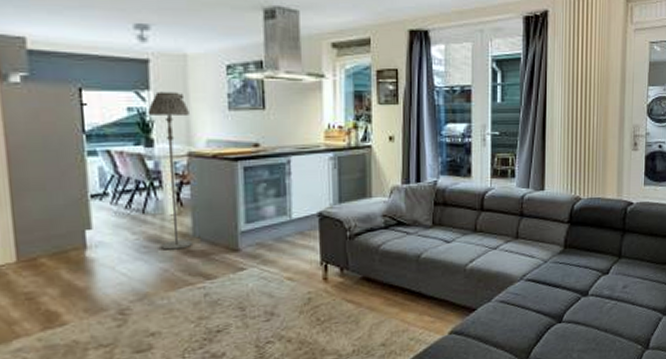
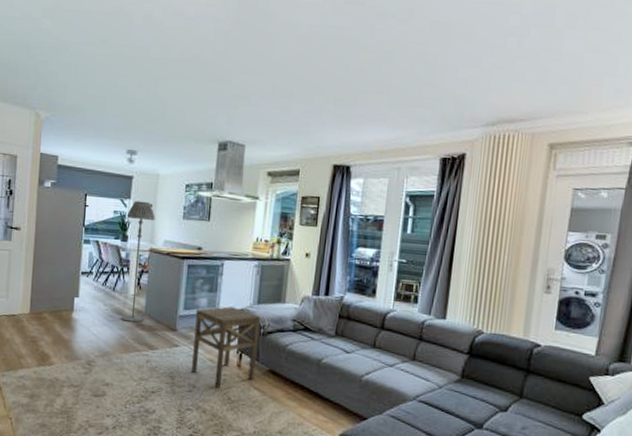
side table: none [261,211,346,311] -> present [191,306,260,389]

